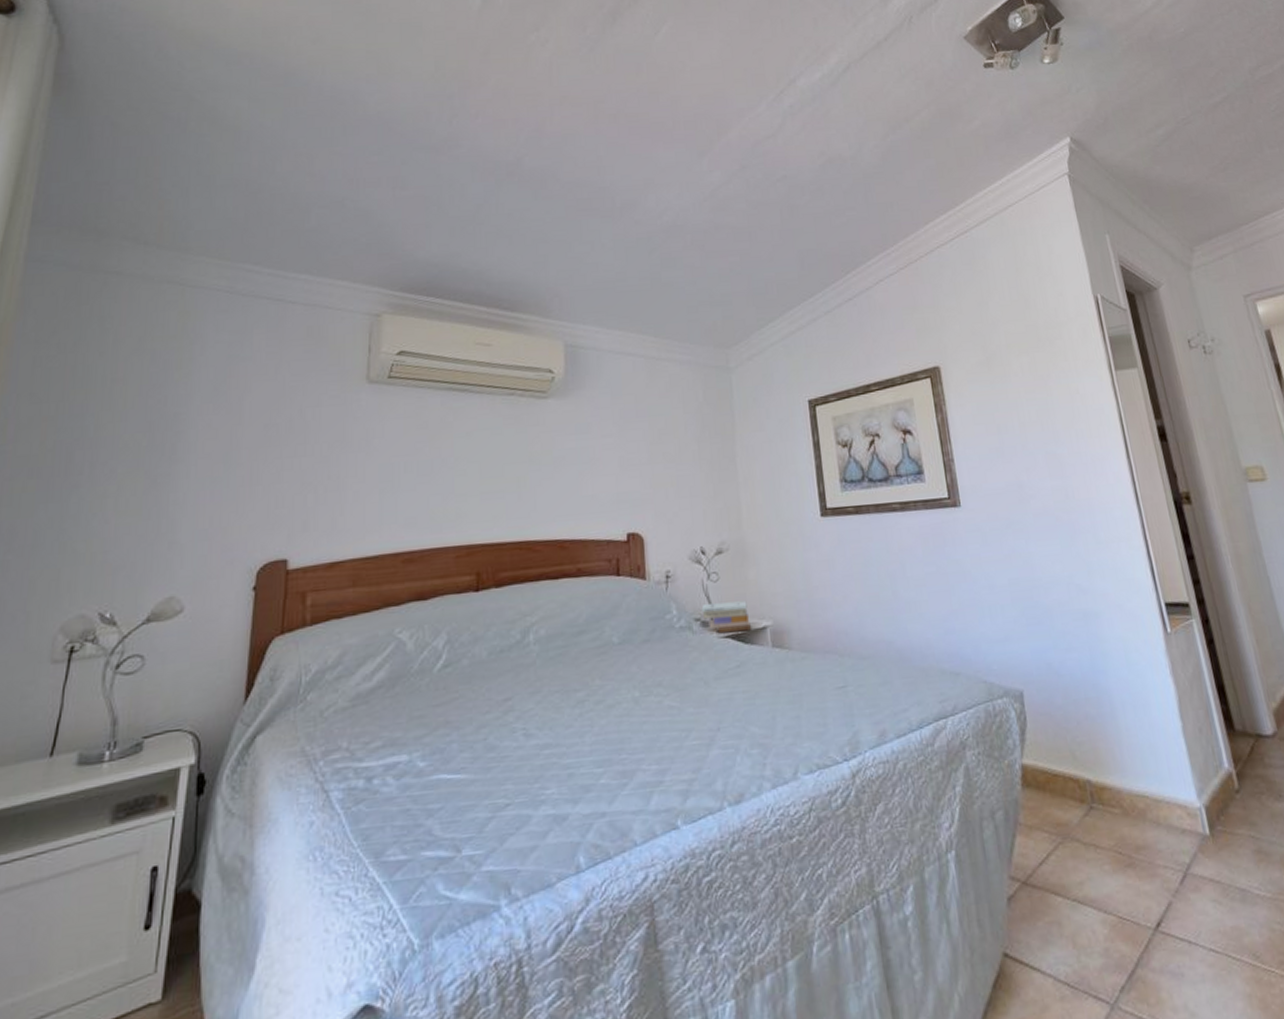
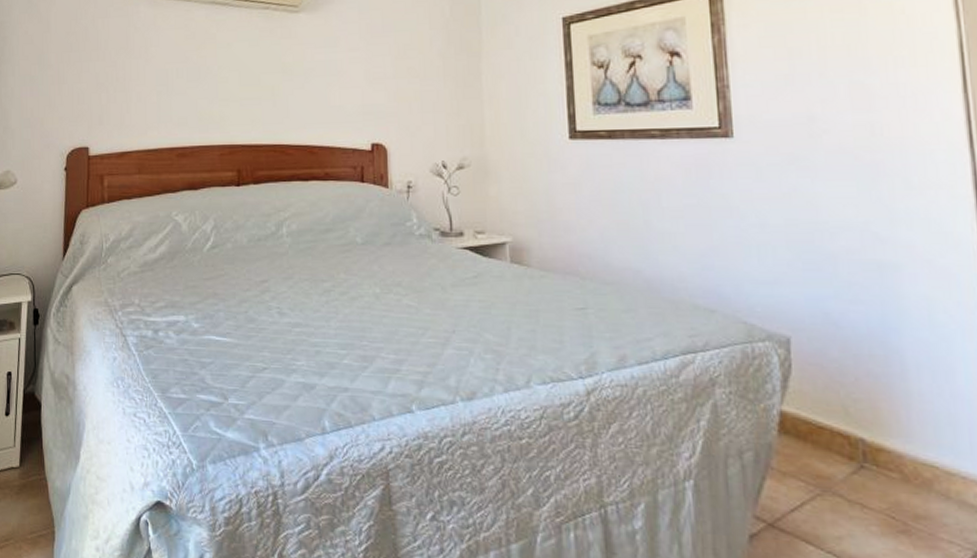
books: present [701,601,752,634] -> none [441,215,491,245]

